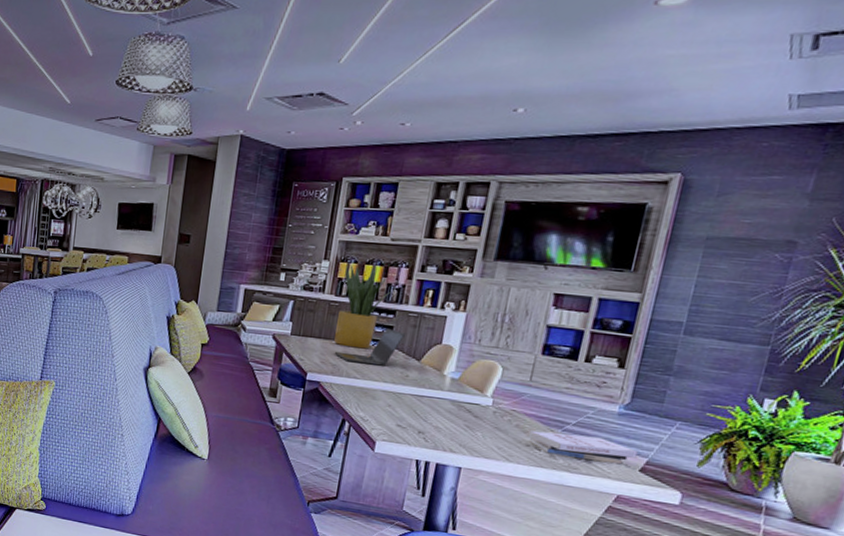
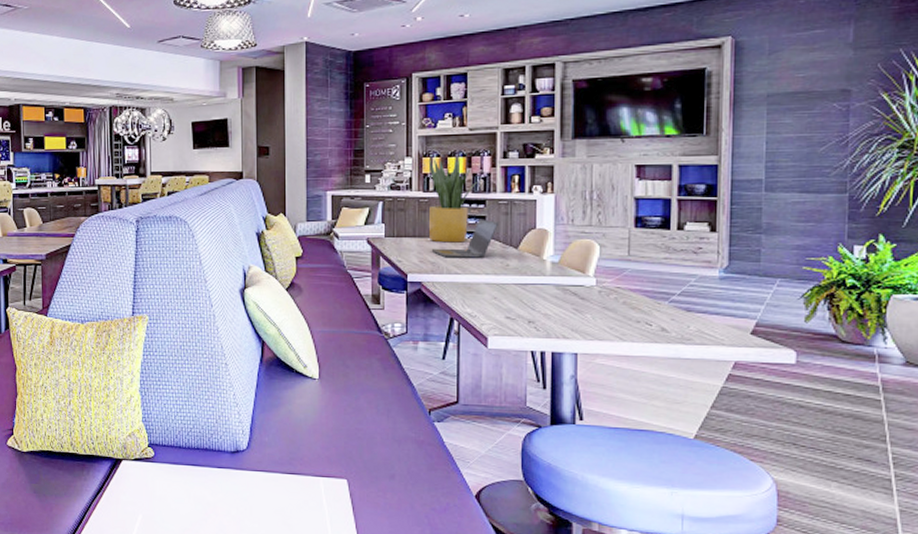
books: present [528,430,638,465] -> none [637,304,746,330]

